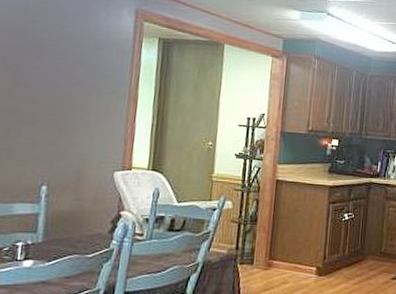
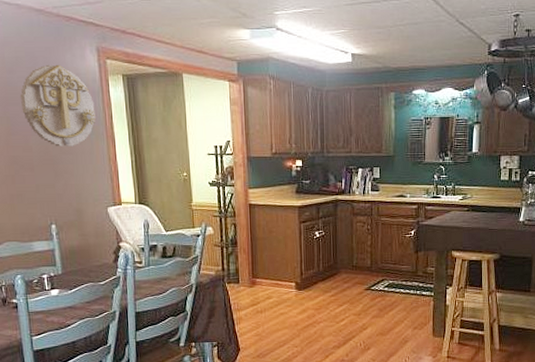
wall decoration: none [36,19,122,104] -> present [21,64,97,147]

